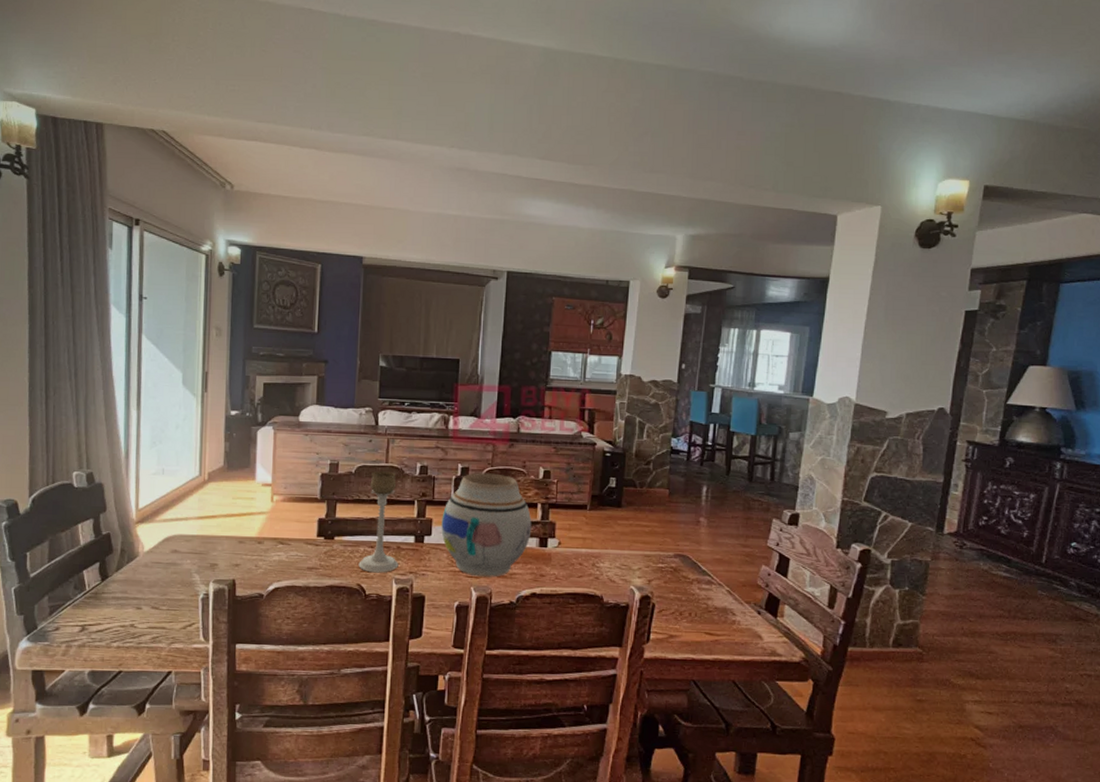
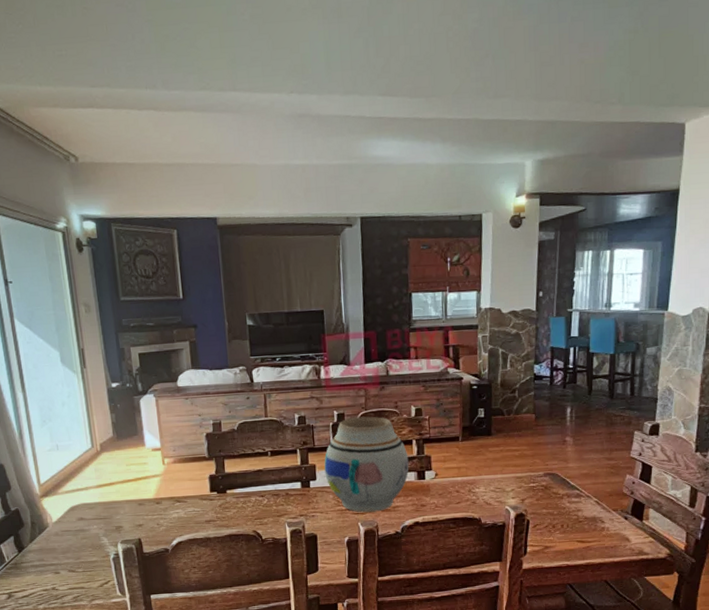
candle holder: present [358,470,399,573] -> none [252,424,289,519]

